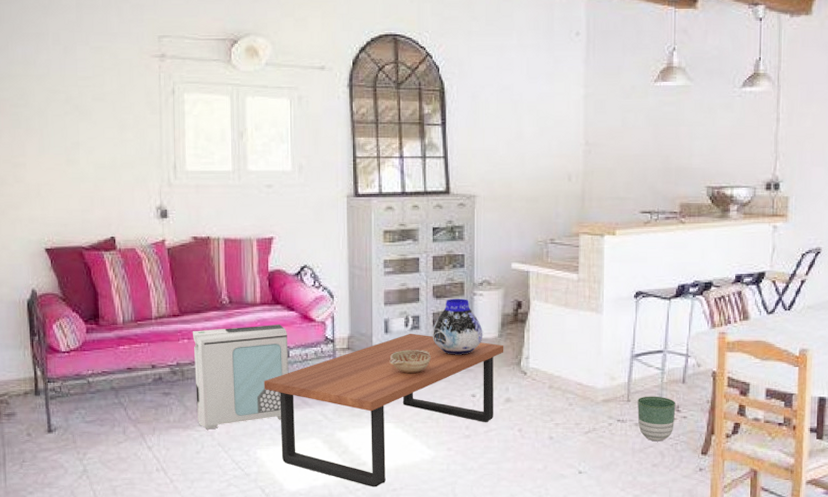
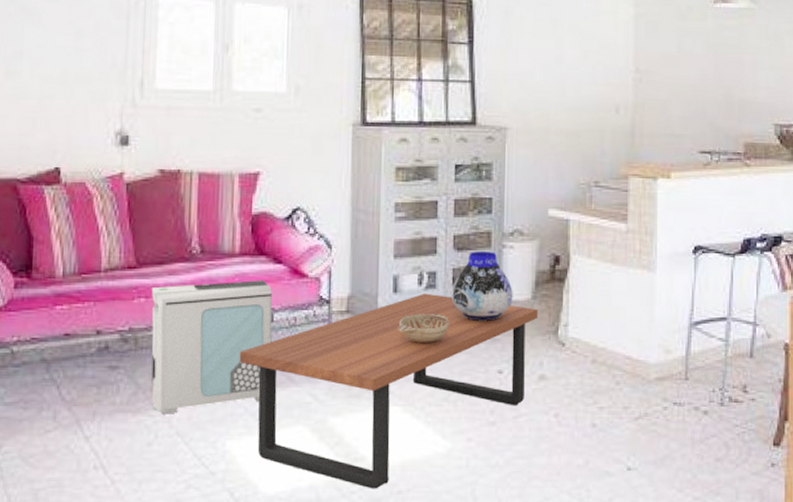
planter: present [637,396,676,442] -> none [697,373,742,430]

